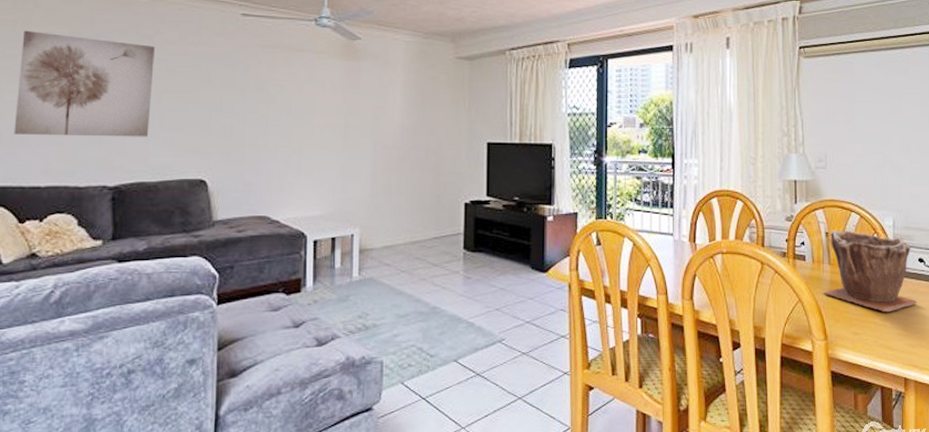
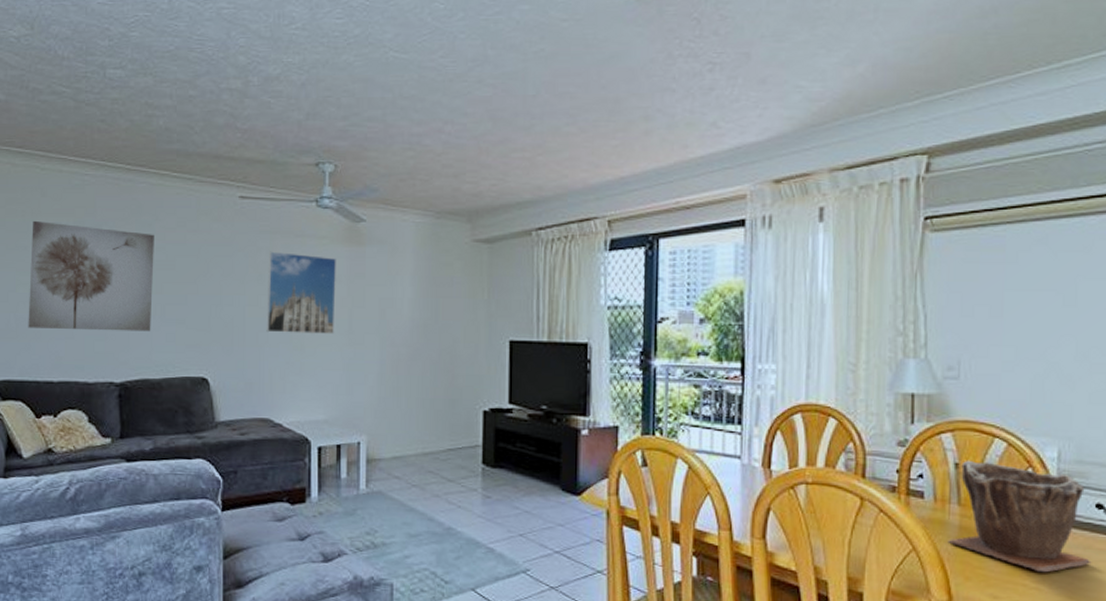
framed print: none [265,63,333,138] -> present [266,251,336,334]

